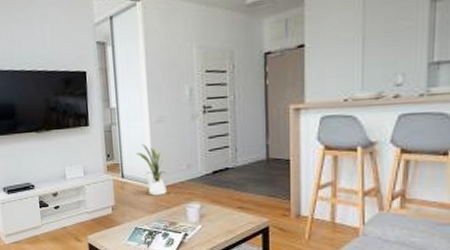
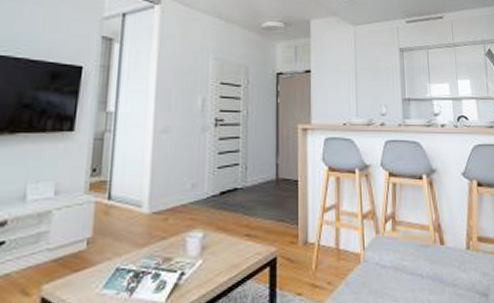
house plant: present [136,143,167,196] -> none [131,156,166,223]

